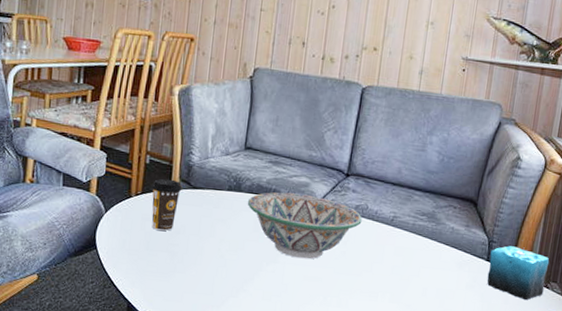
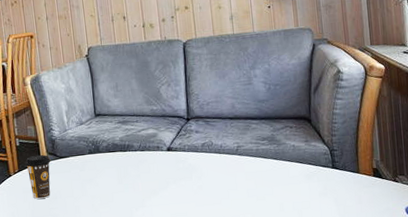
decorative bowl: present [247,192,362,259] -> none [107,143,210,200]
candle: present [487,240,550,300] -> none [334,143,394,196]

